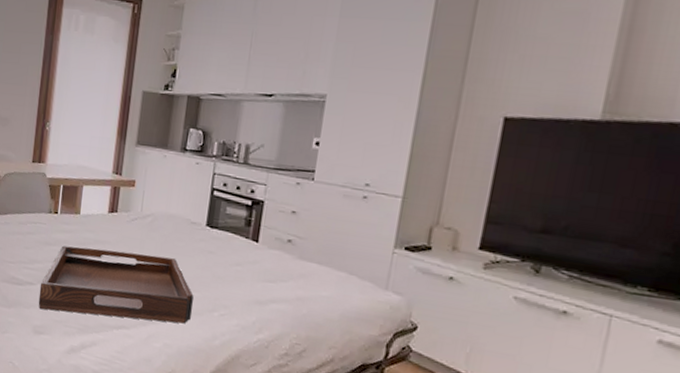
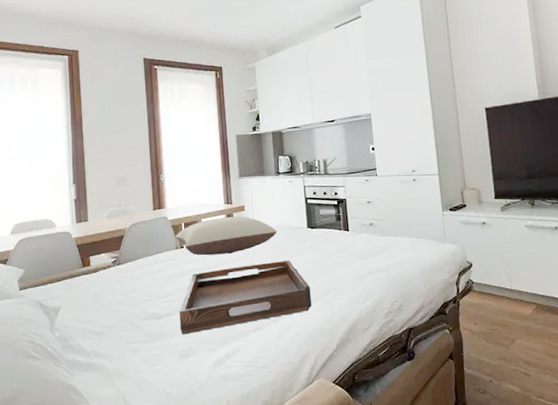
pillow: none [50,187,168,234] -> present [175,216,277,256]

